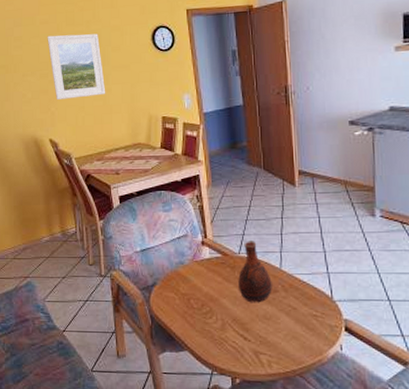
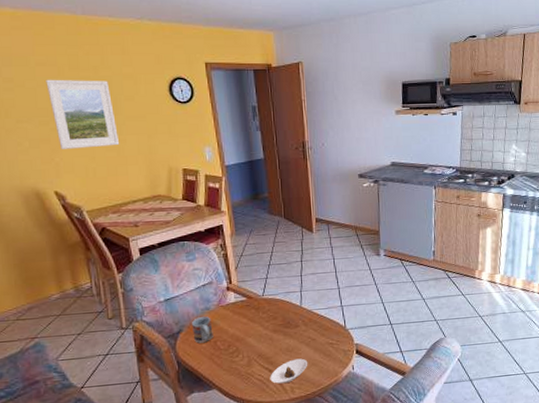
cup: none [166,270,187,299] -> present [192,316,213,343]
vase: present [238,239,272,303] -> none [262,282,294,339]
saucer: none [245,328,288,355] -> present [270,358,308,384]

